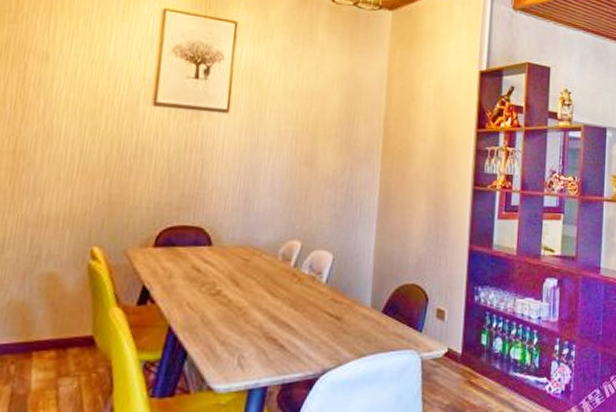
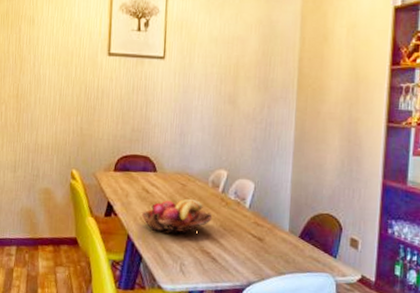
fruit basket: none [188,277,282,320] -> present [141,199,213,234]

